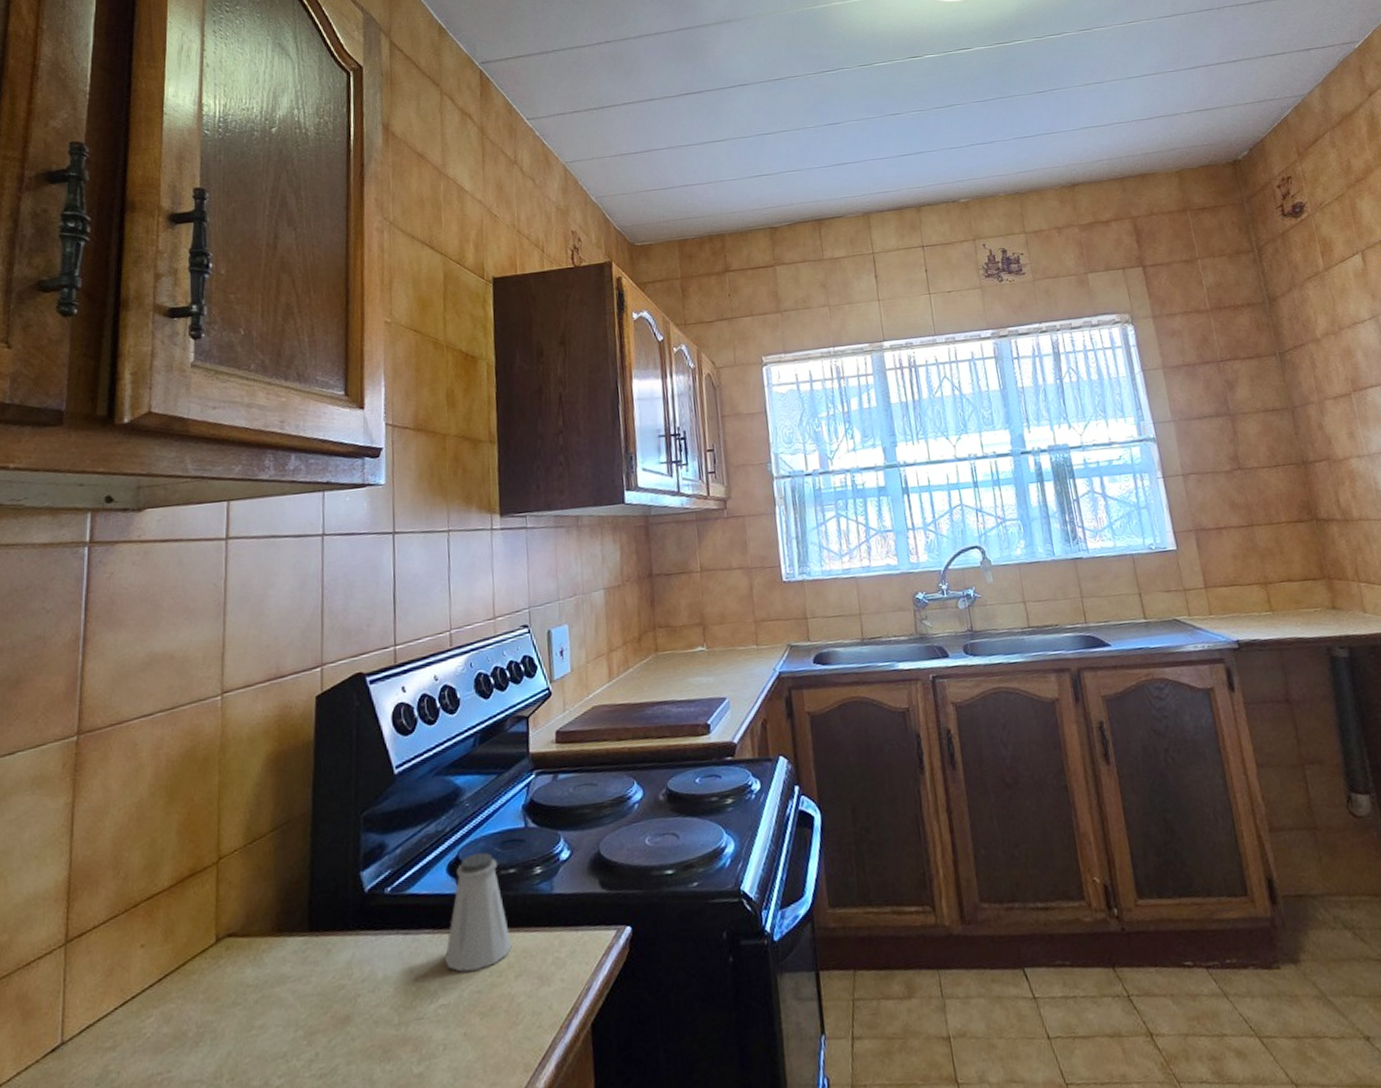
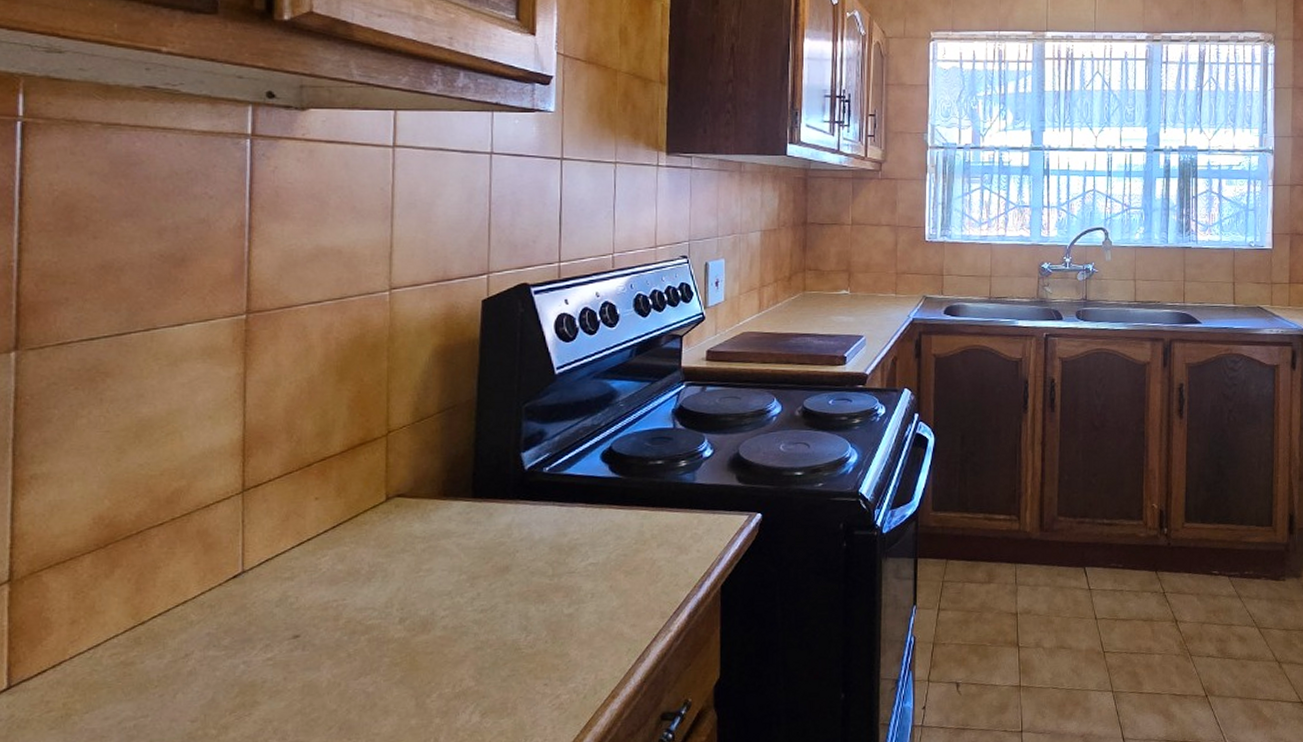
saltshaker: present [445,852,512,973] -> none [596,445,656,540]

